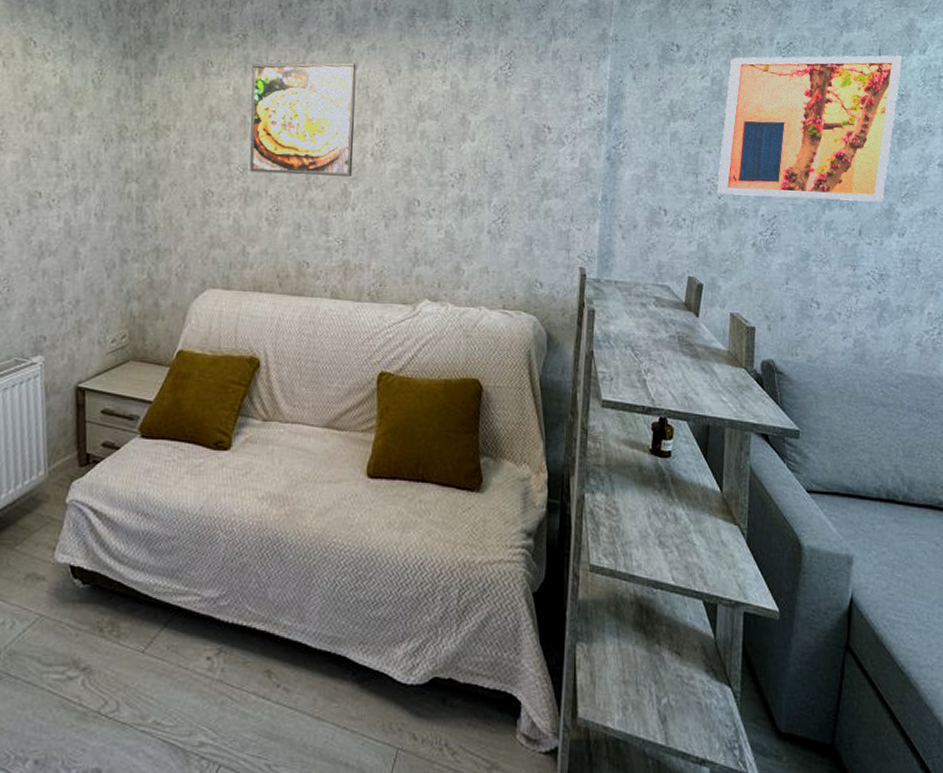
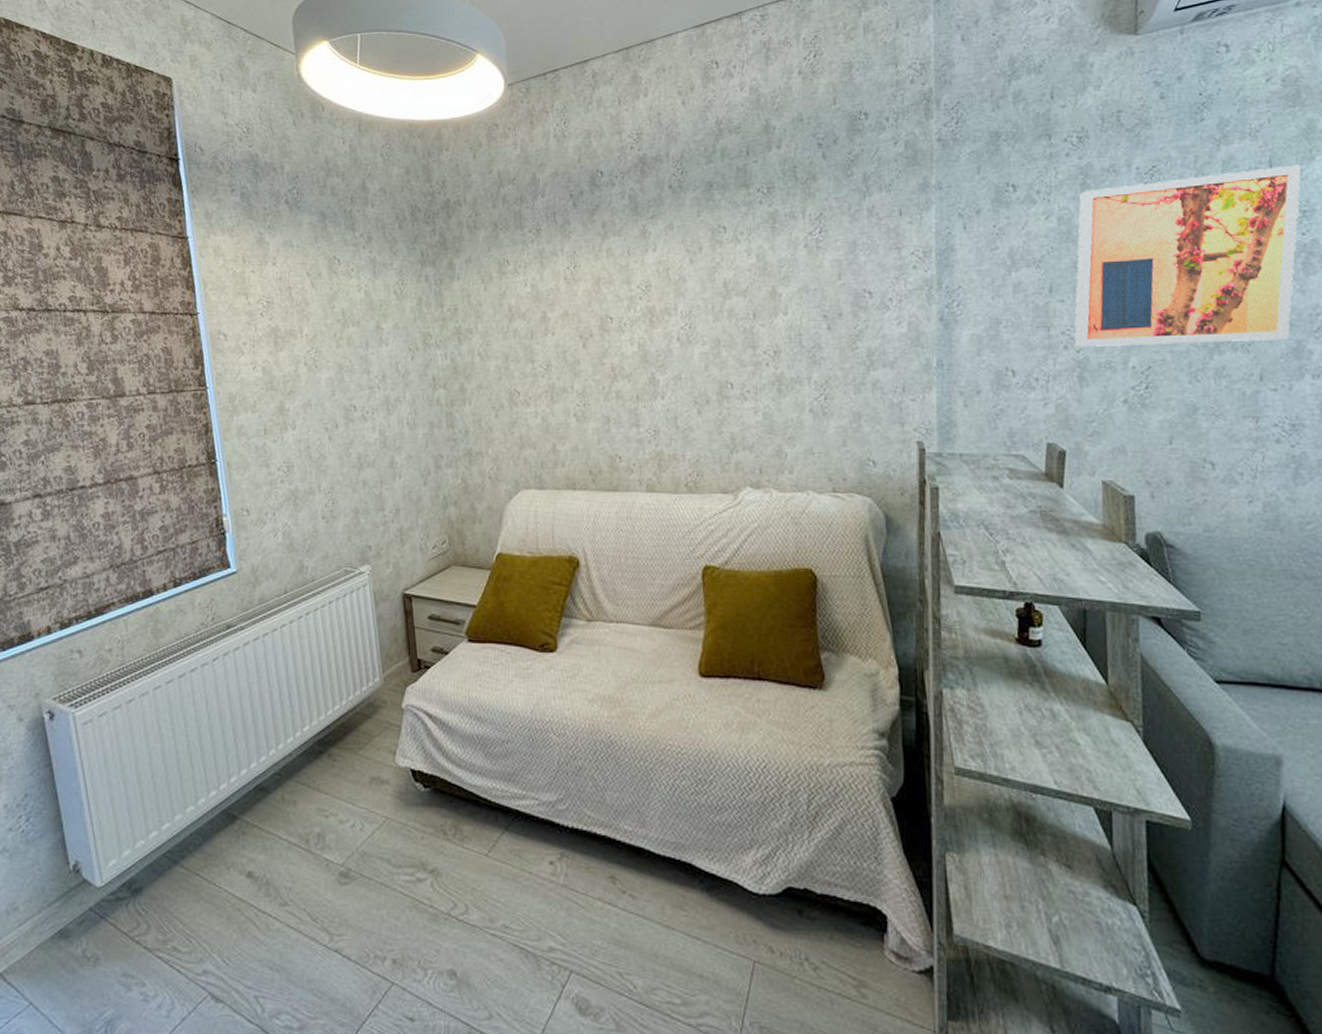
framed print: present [249,62,357,177] -> none [548,244,659,368]

